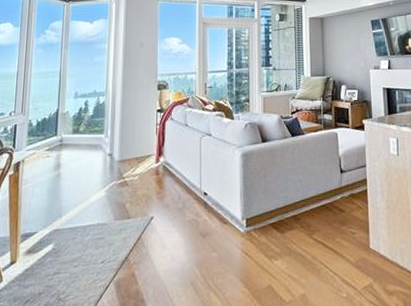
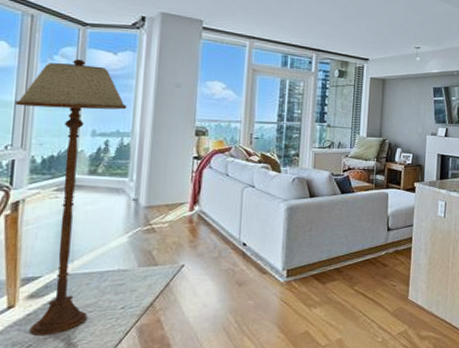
floor lamp: none [17,31,102,292] -> present [14,59,127,336]

